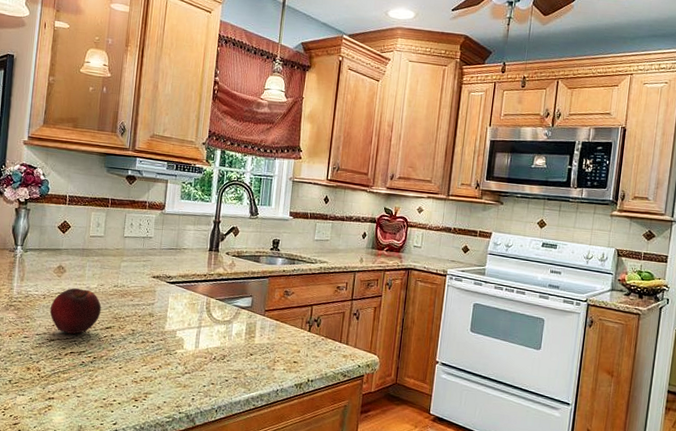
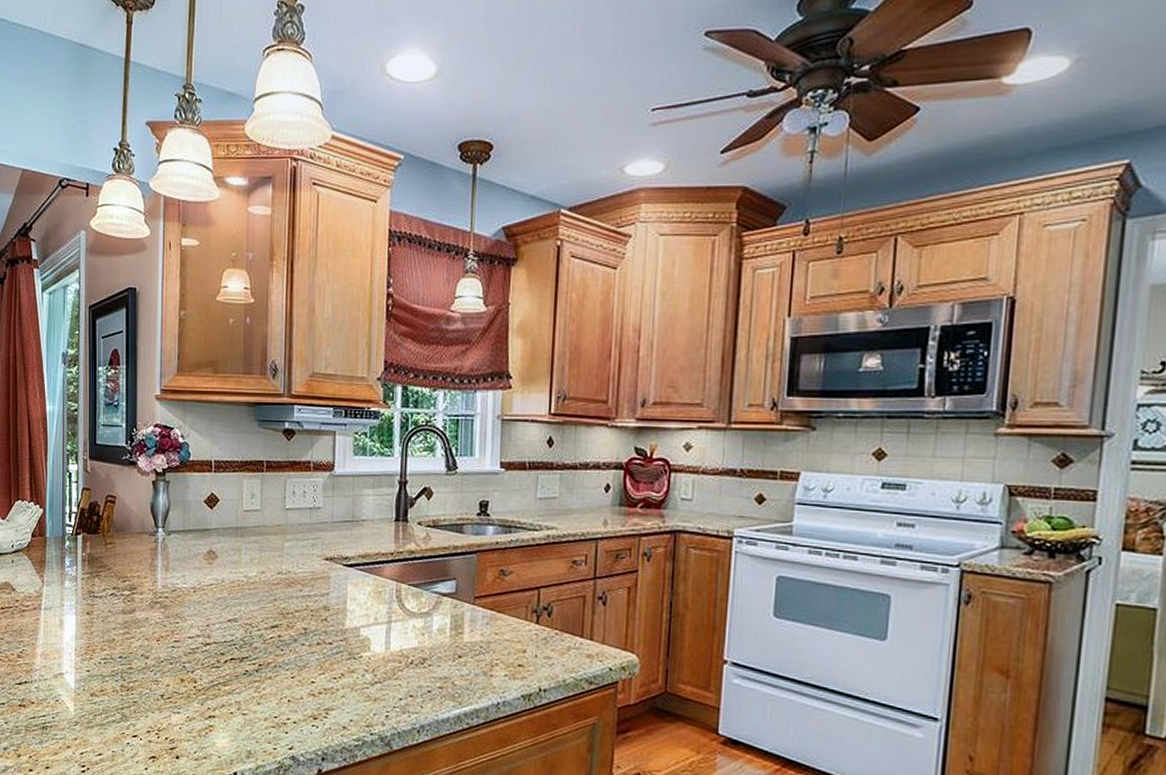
fruit: present [49,288,102,335] -> none [202,578,264,637]

